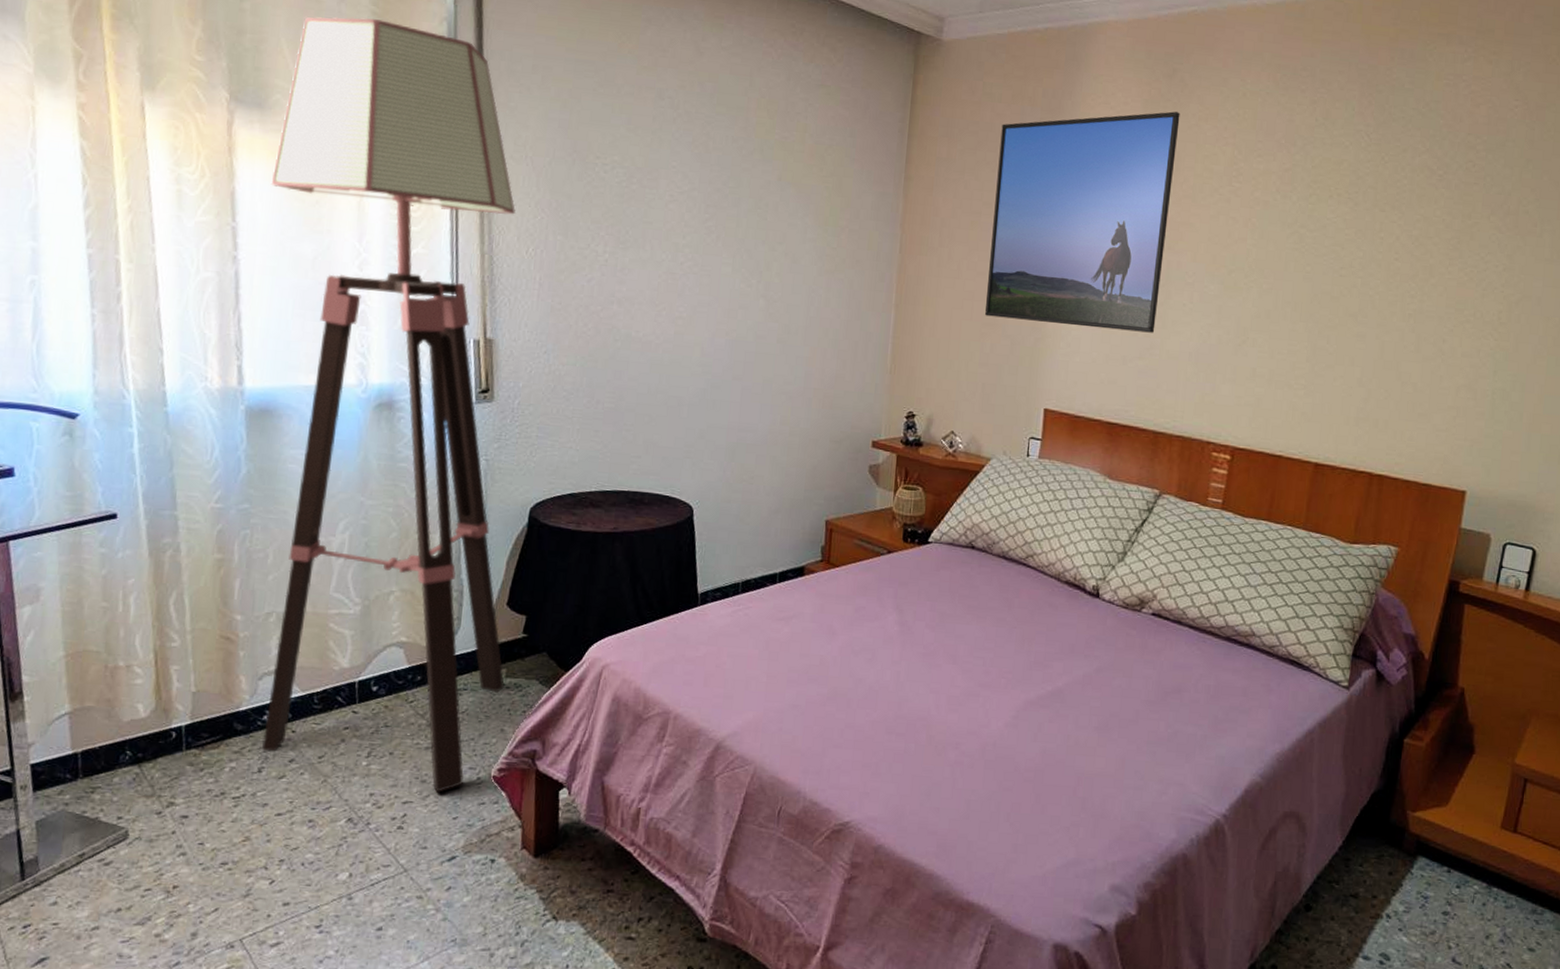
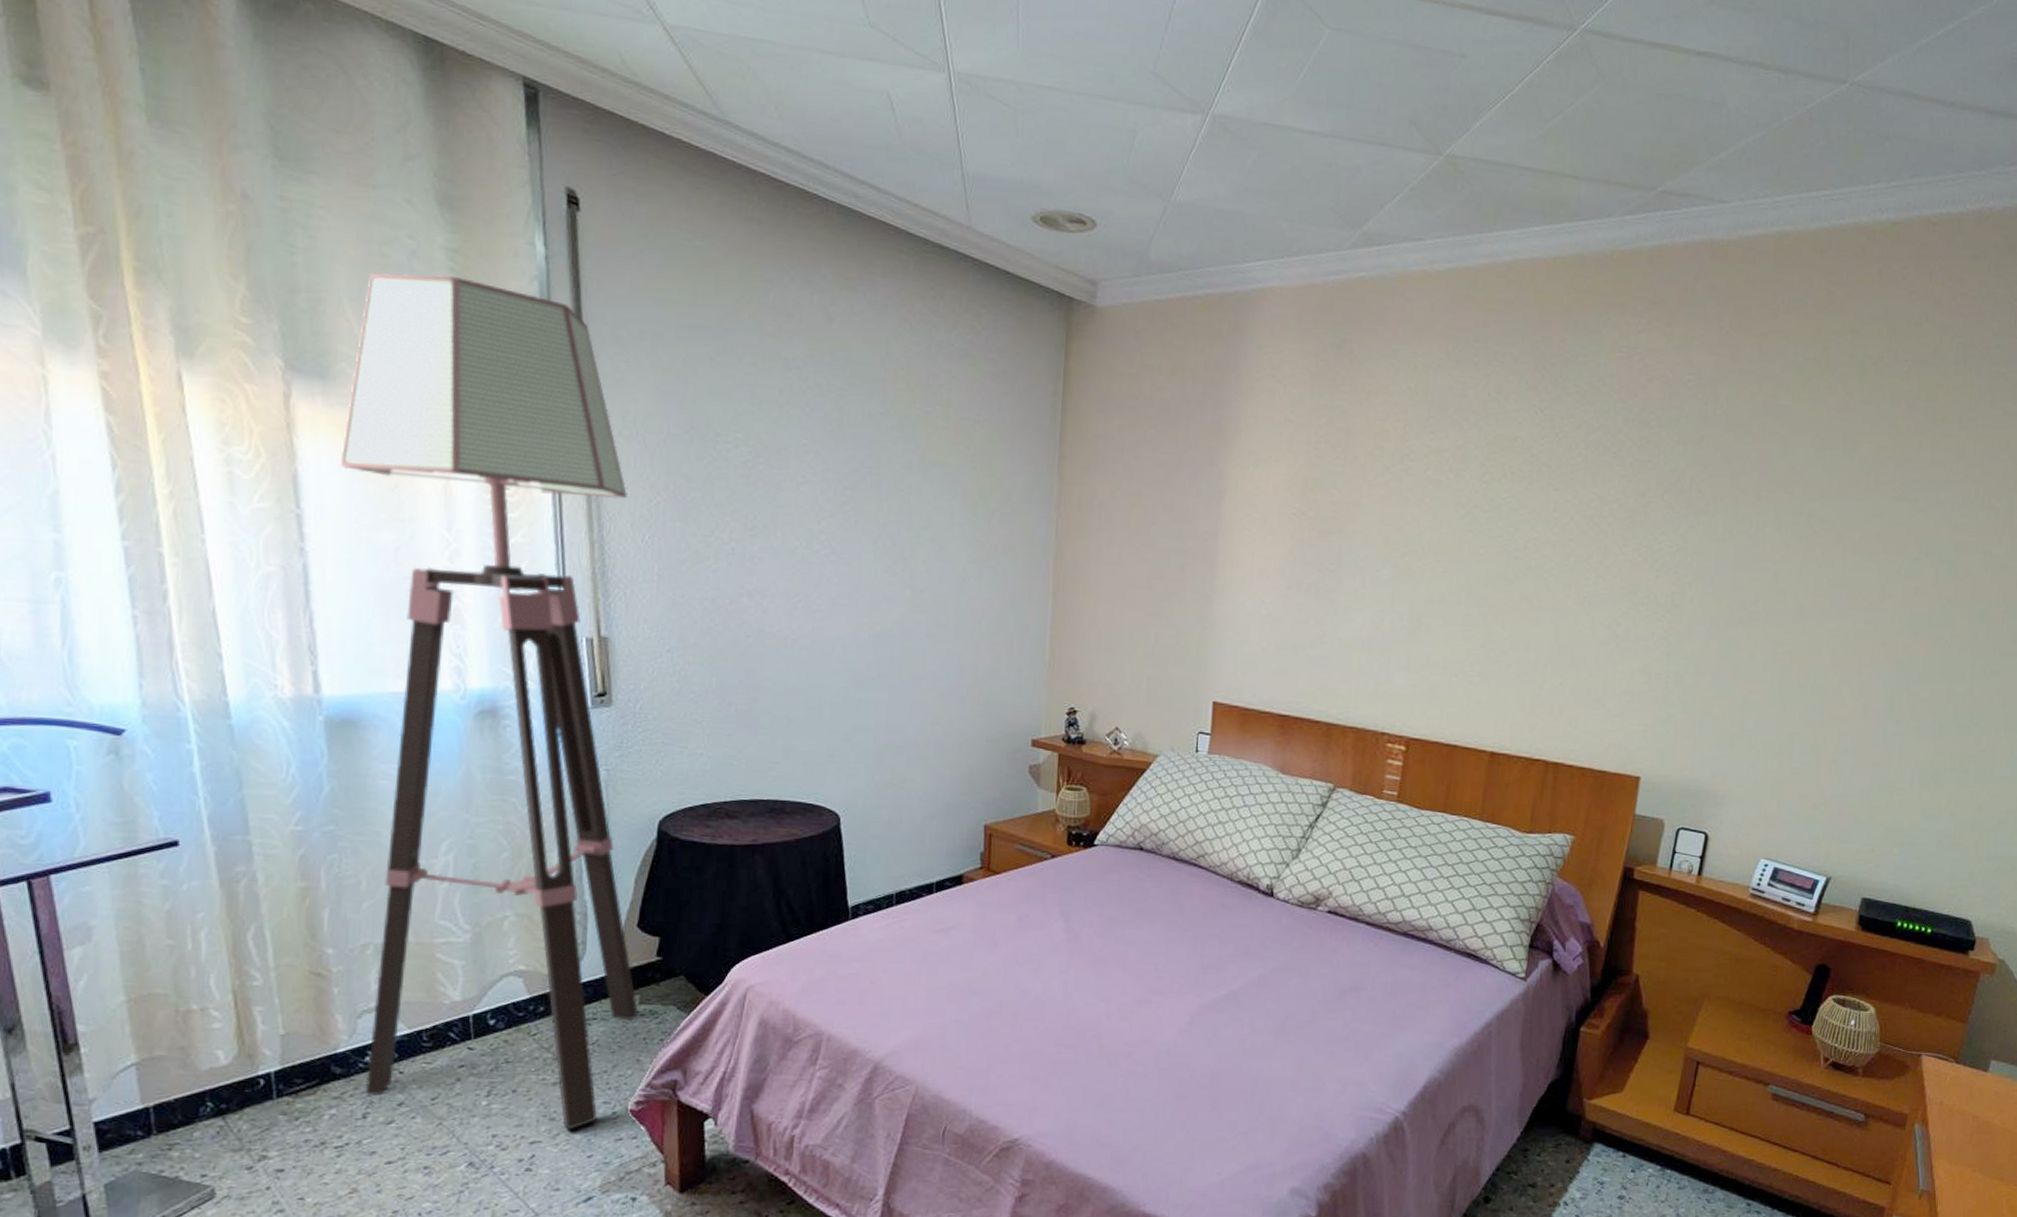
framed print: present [985,111,1180,333] -> none [1149,385,1350,620]

